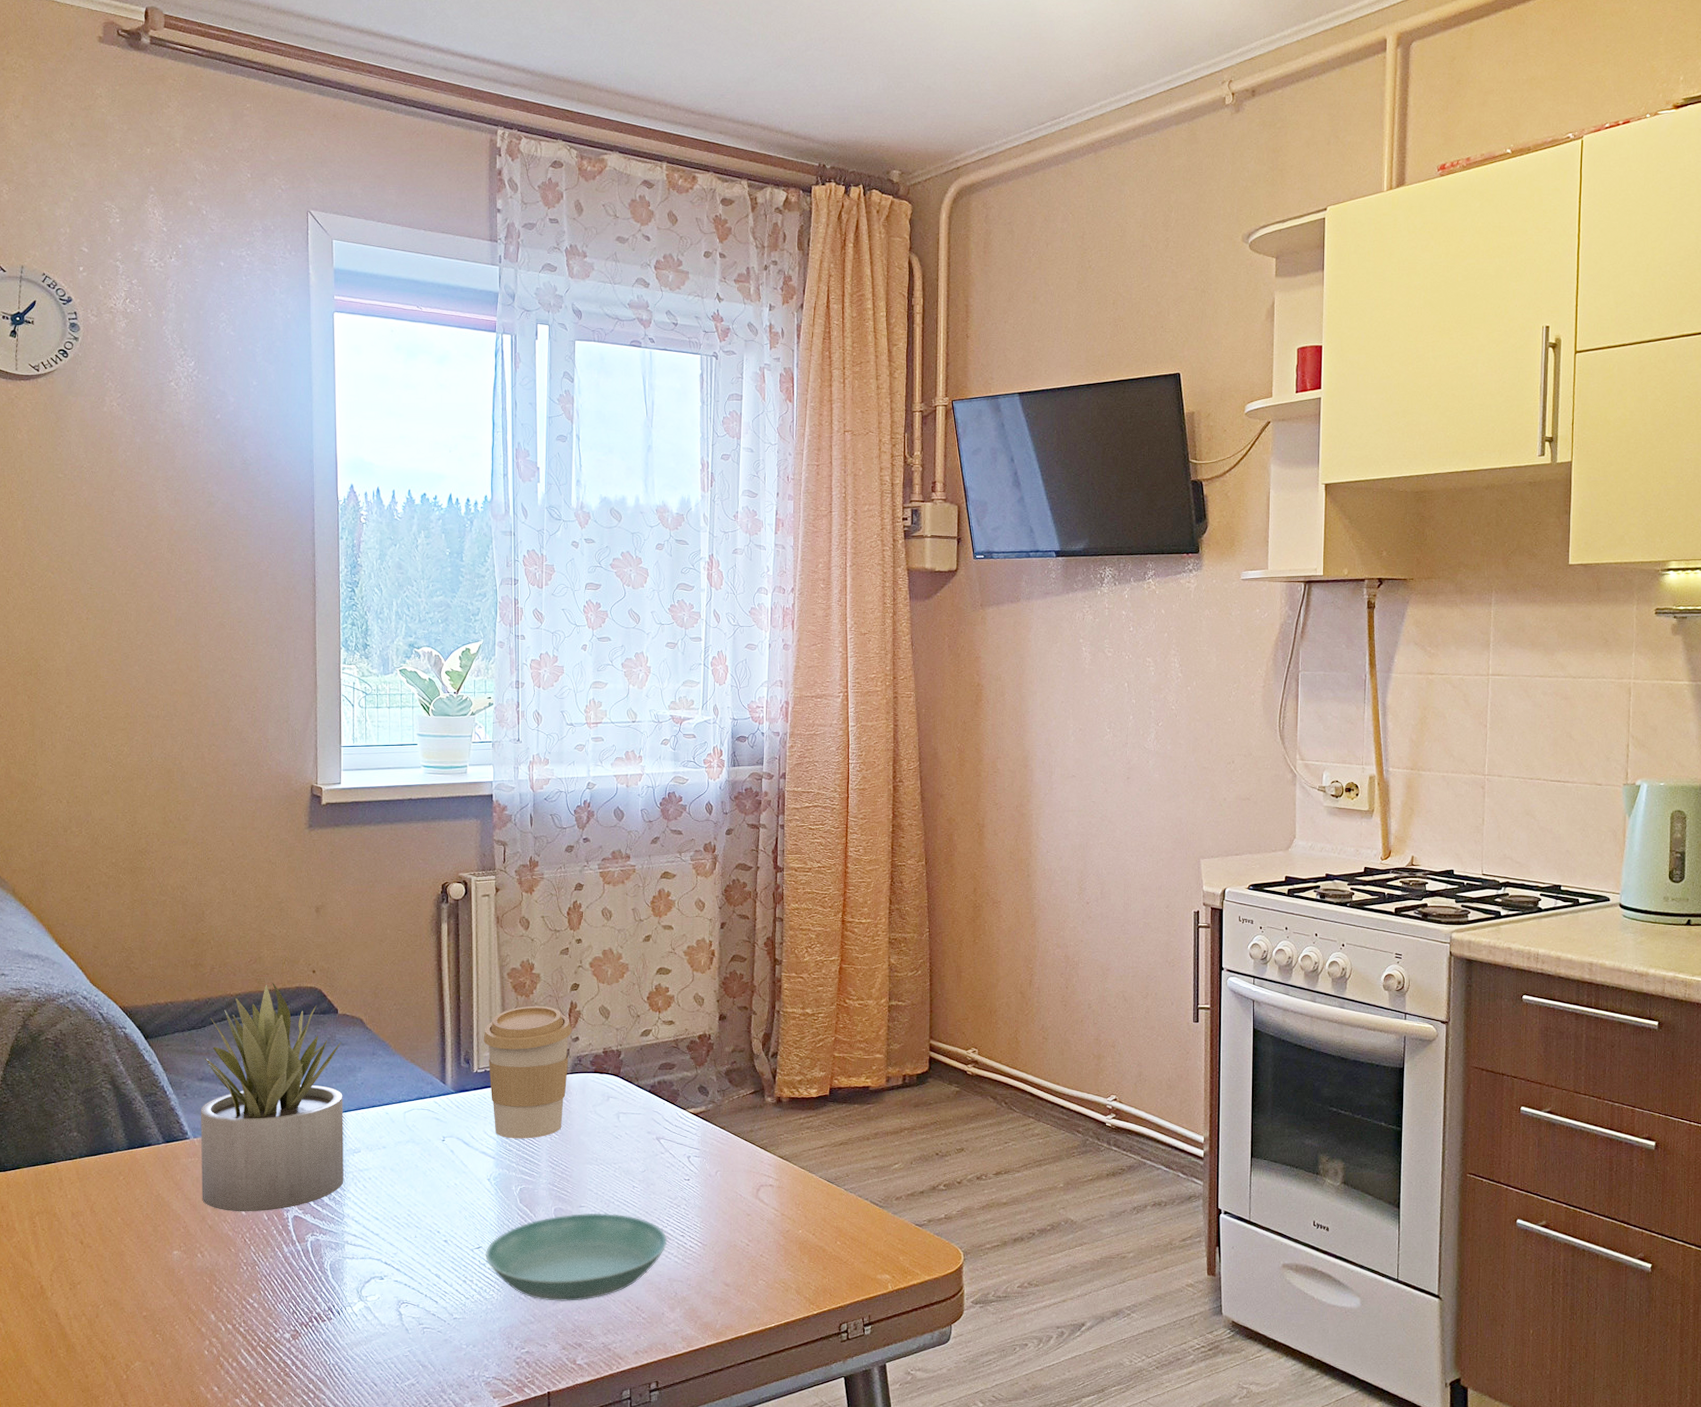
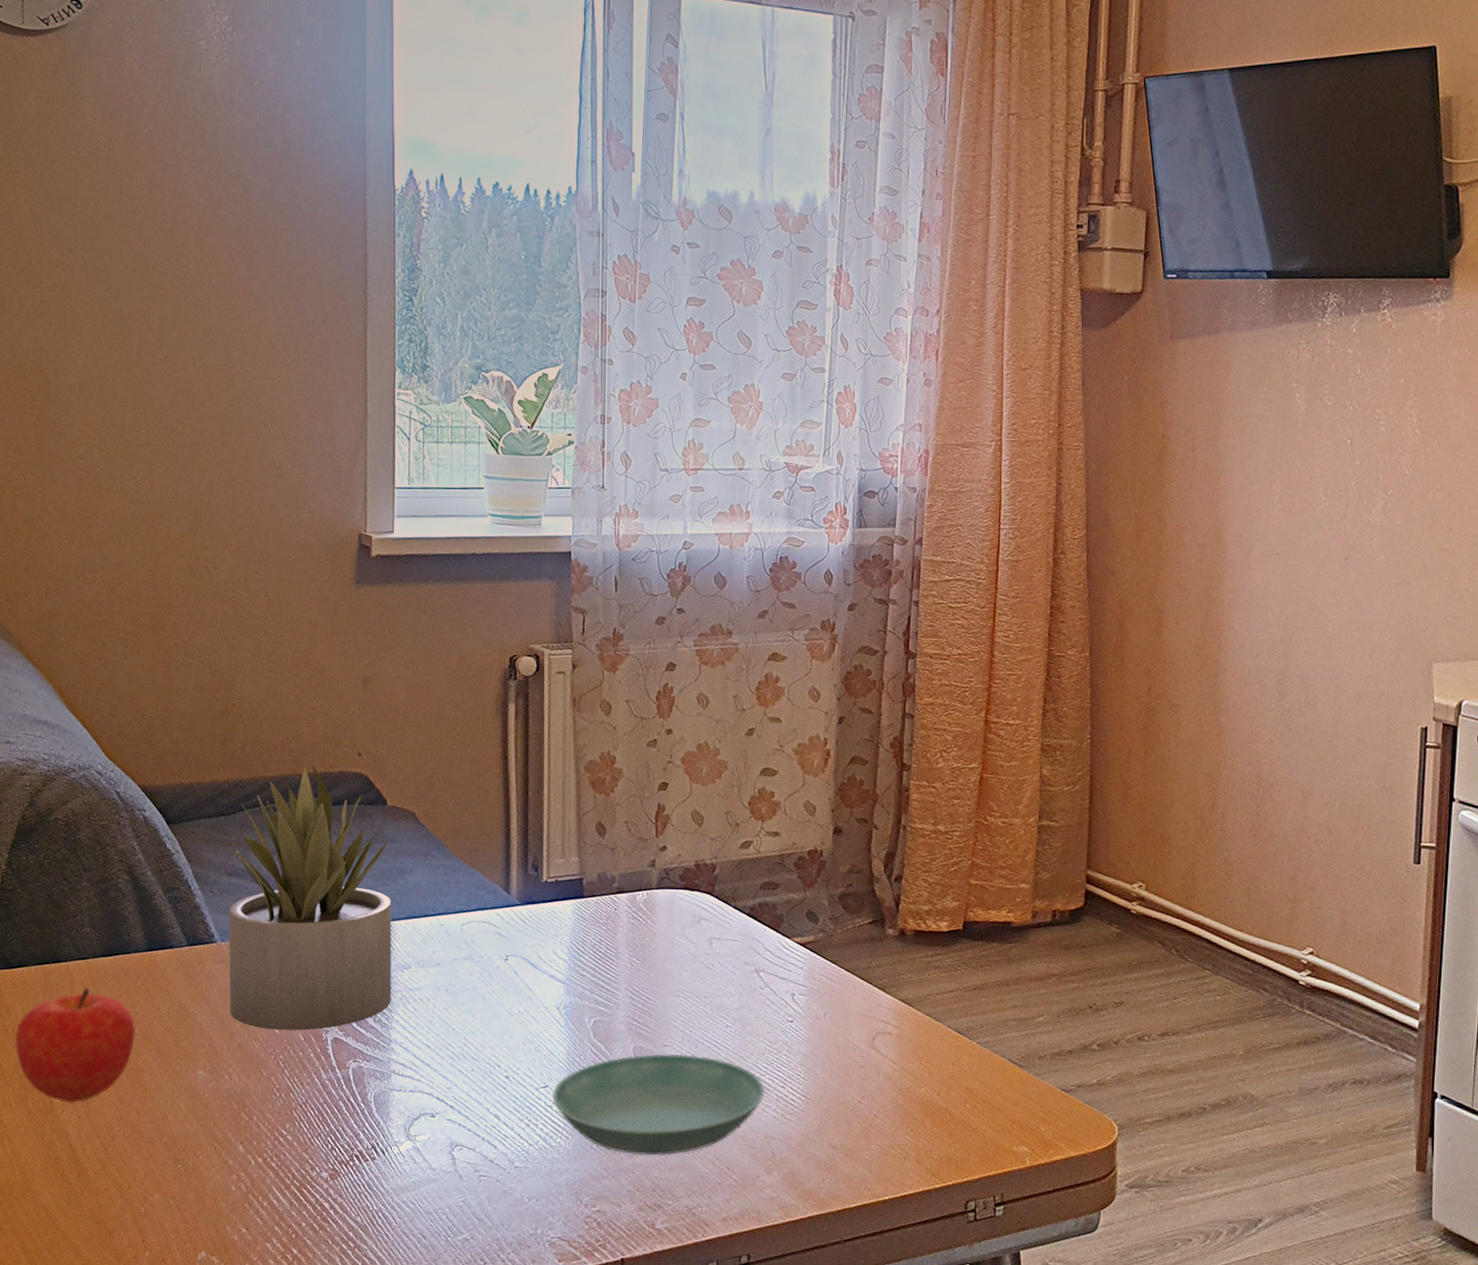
fruit: none [9,1183,118,1286] -> present [15,987,136,1103]
coffee cup: present [483,1006,573,1139] -> none [554,806,659,963]

